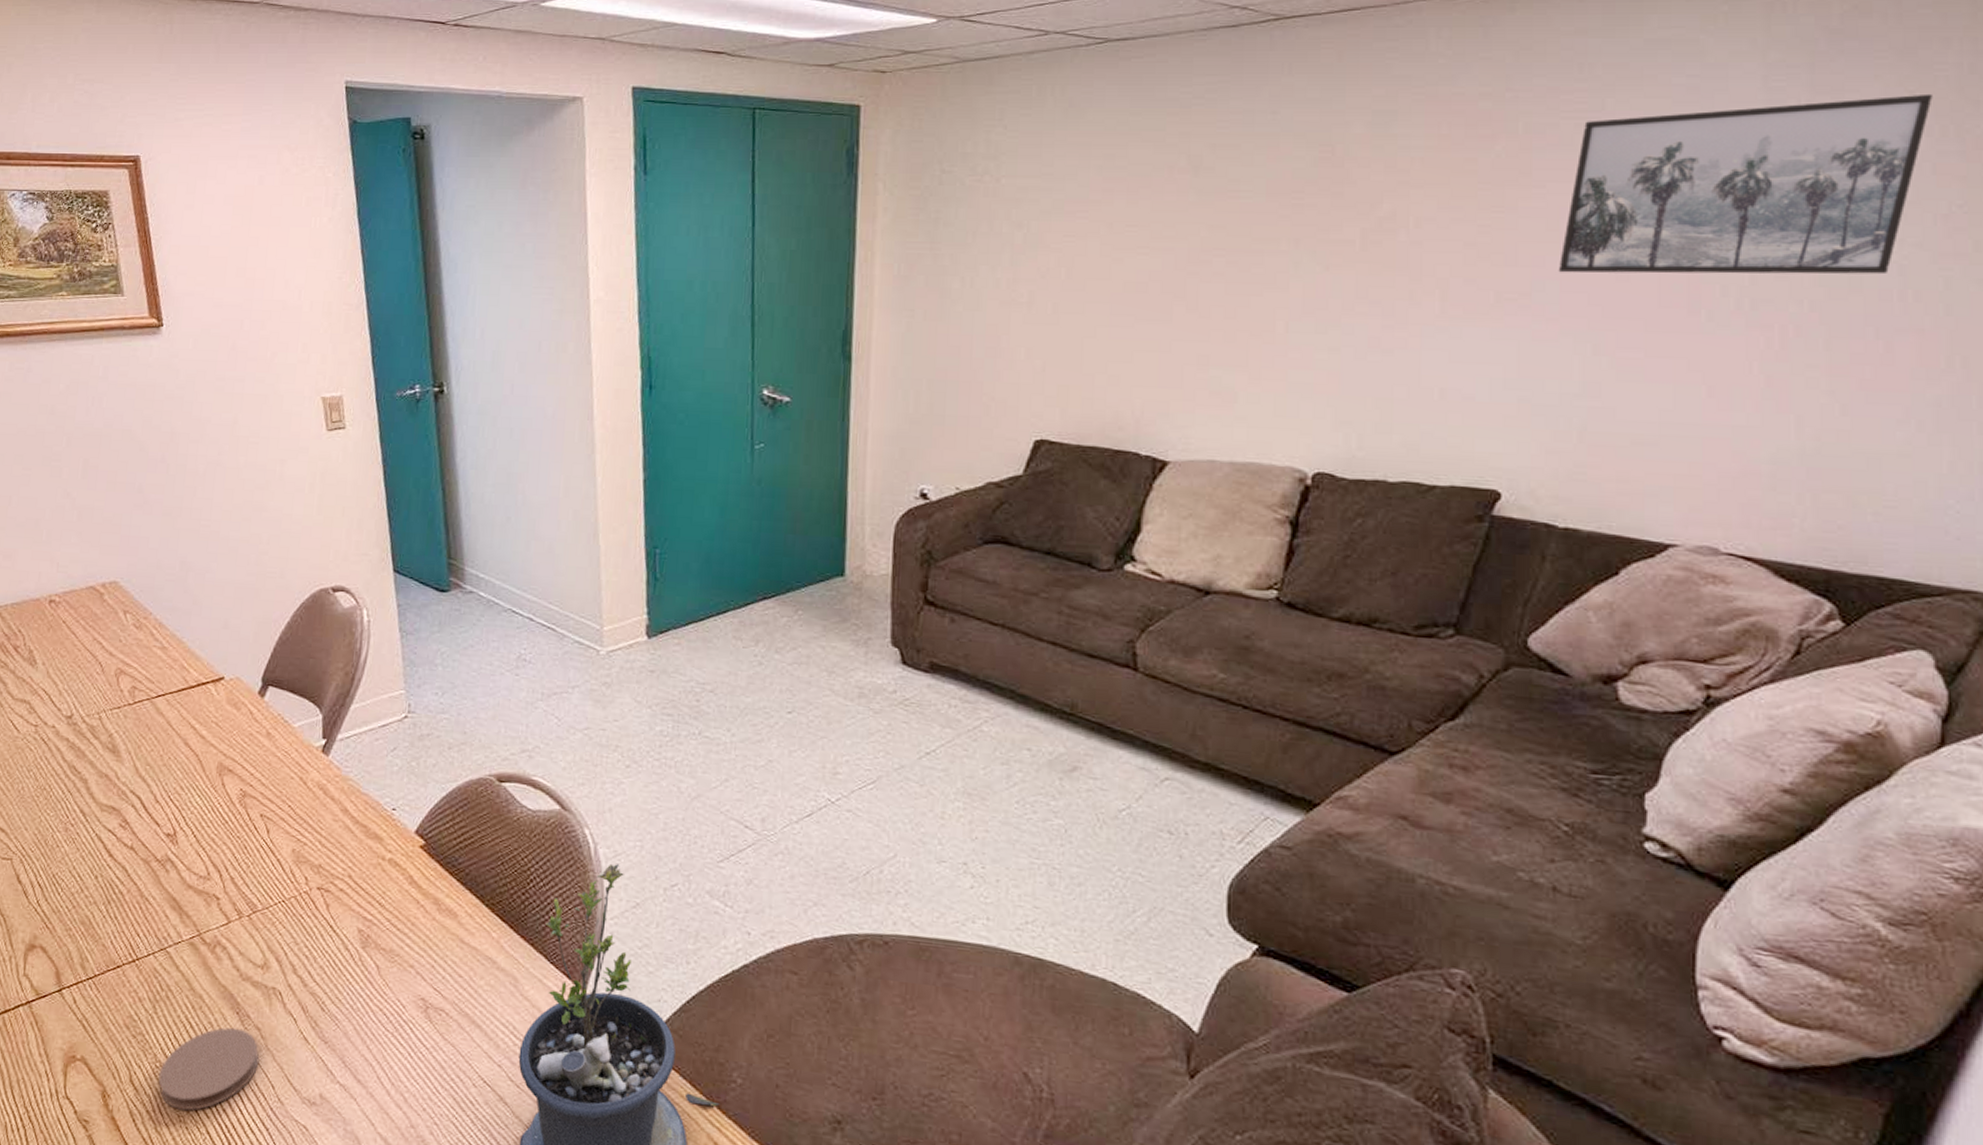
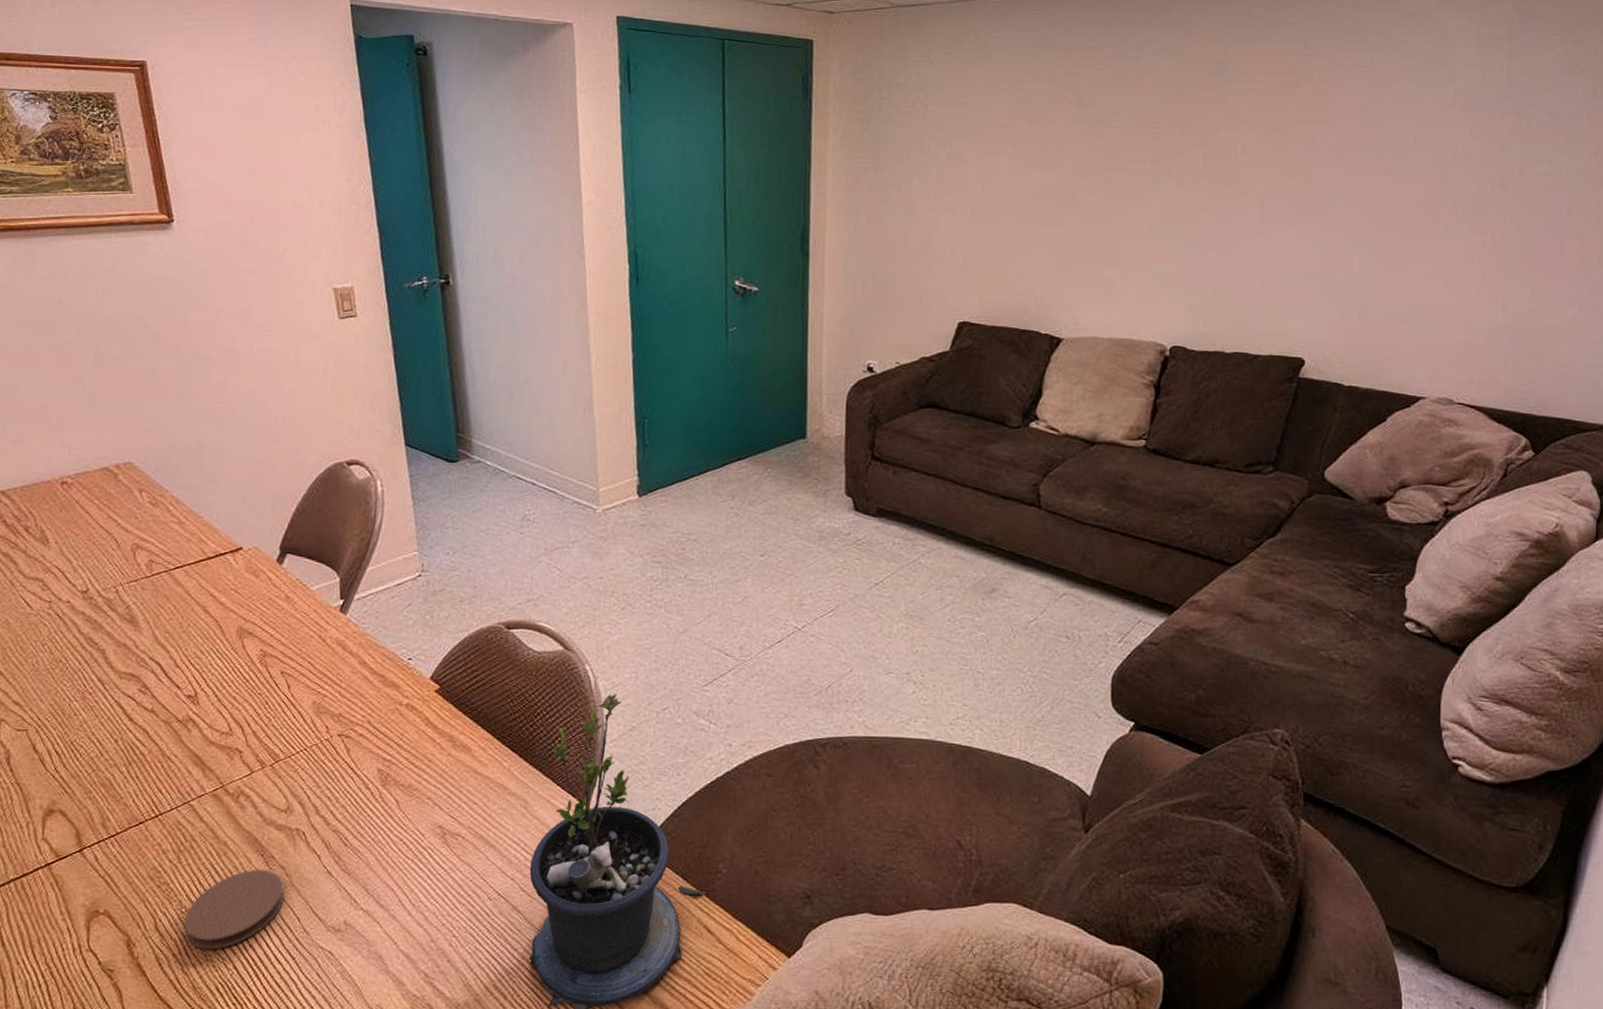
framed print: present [1558,93,1933,275] -> none [1342,62,1587,195]

